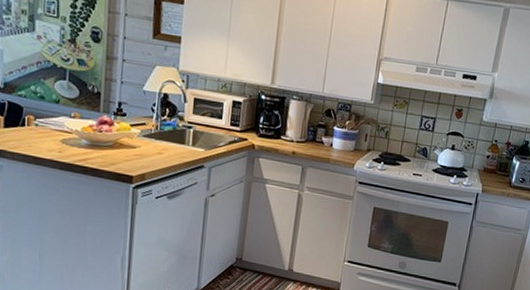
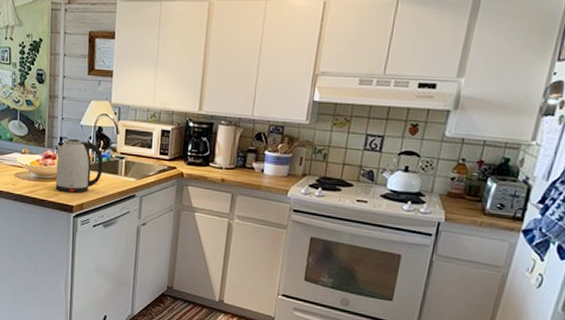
kettle: none [112,104,169,163] -> present [55,138,104,193]

